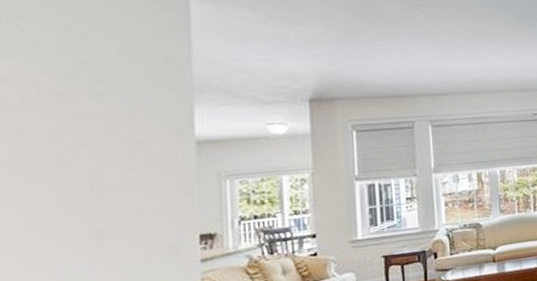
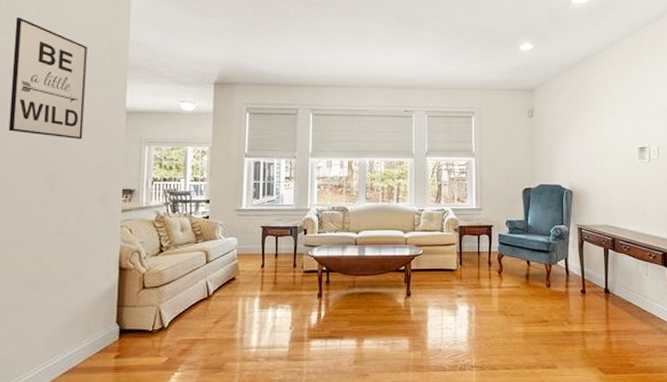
wall art: none [24,35,137,182] -> present [8,17,88,140]

